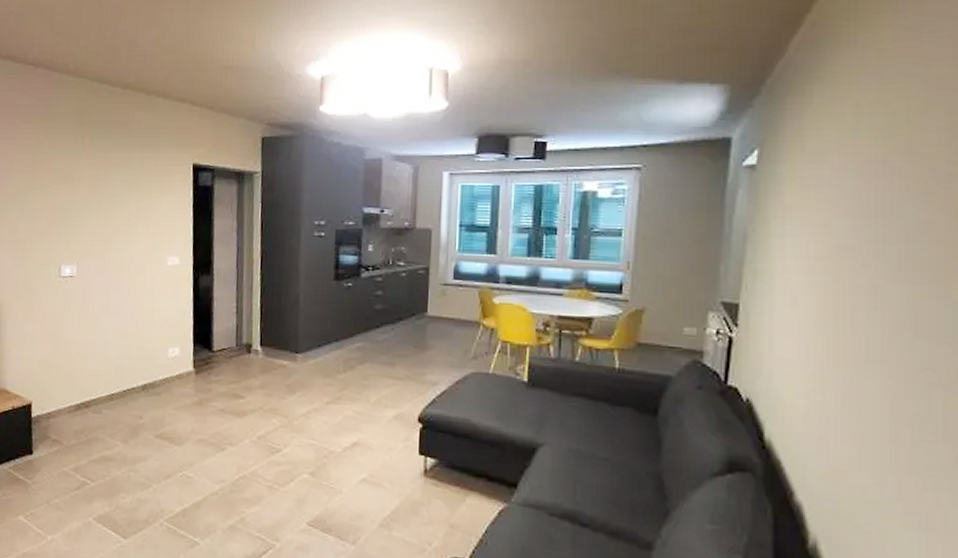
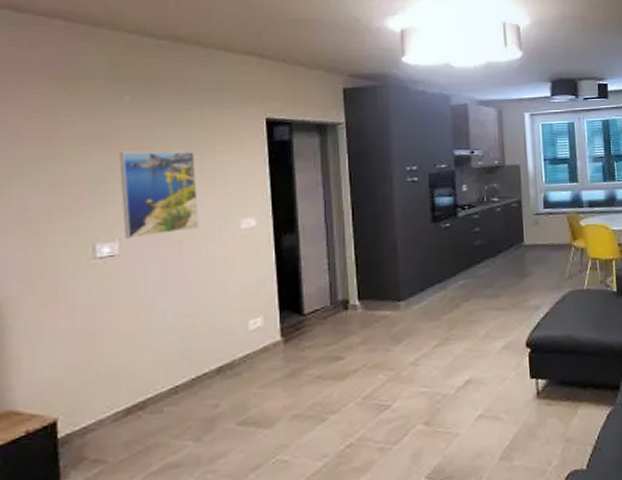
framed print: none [79,187,136,264] -> present [119,151,199,239]

